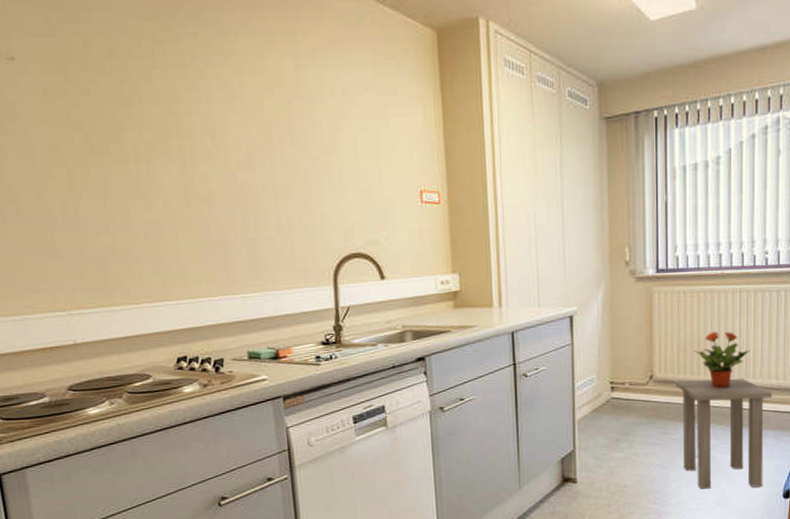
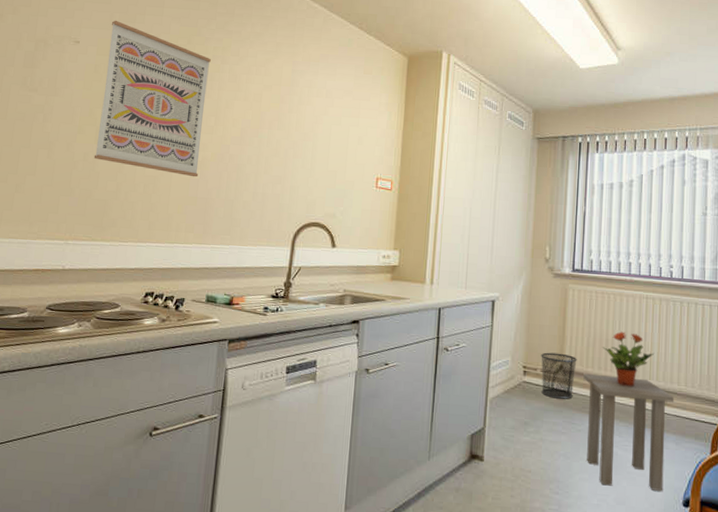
wall art: none [48,22,207,217] -> present [93,20,211,177]
waste bin: none [628,363,668,411] -> present [541,352,577,399]

